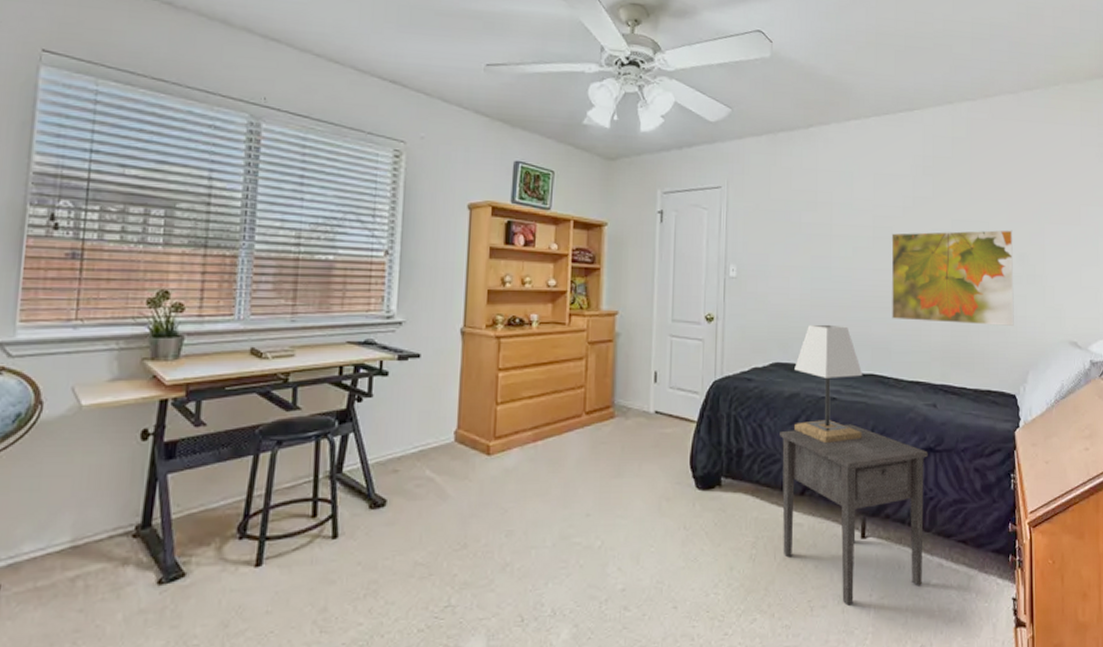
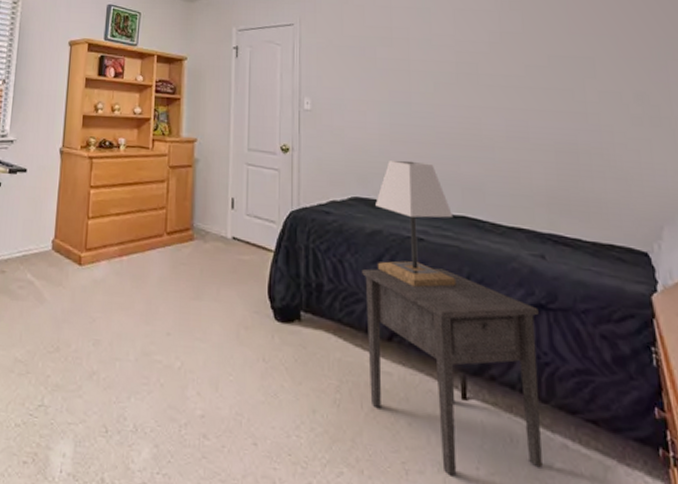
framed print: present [891,230,1014,326] -> none [477,66,638,173]

